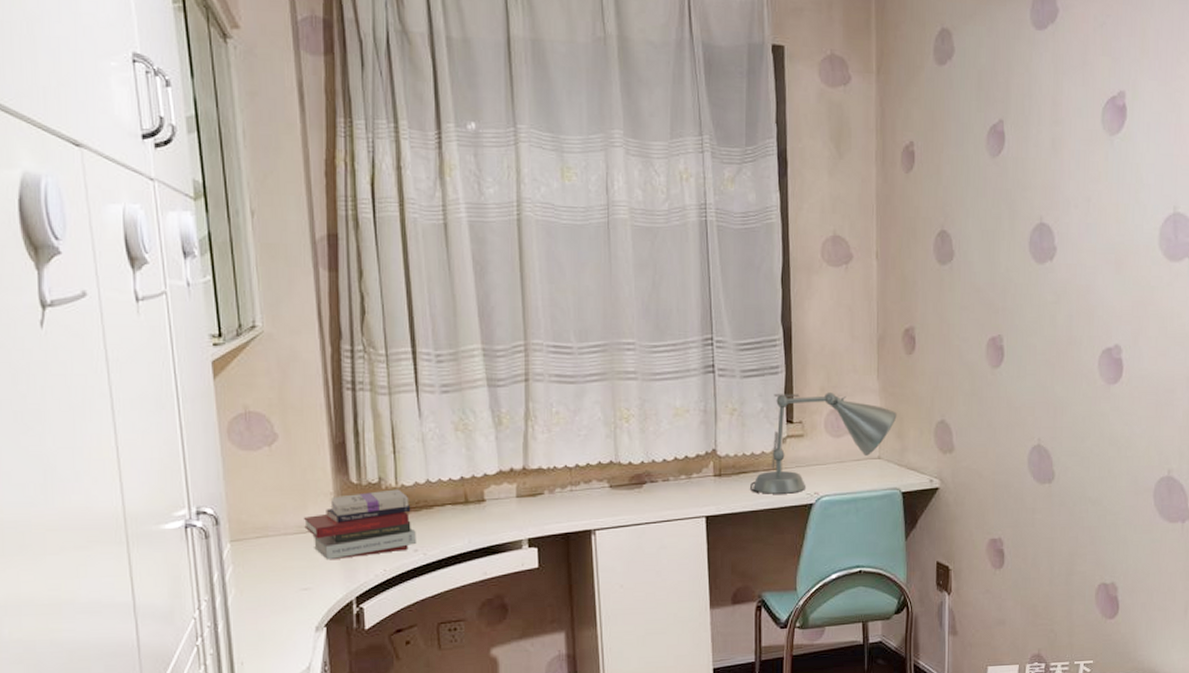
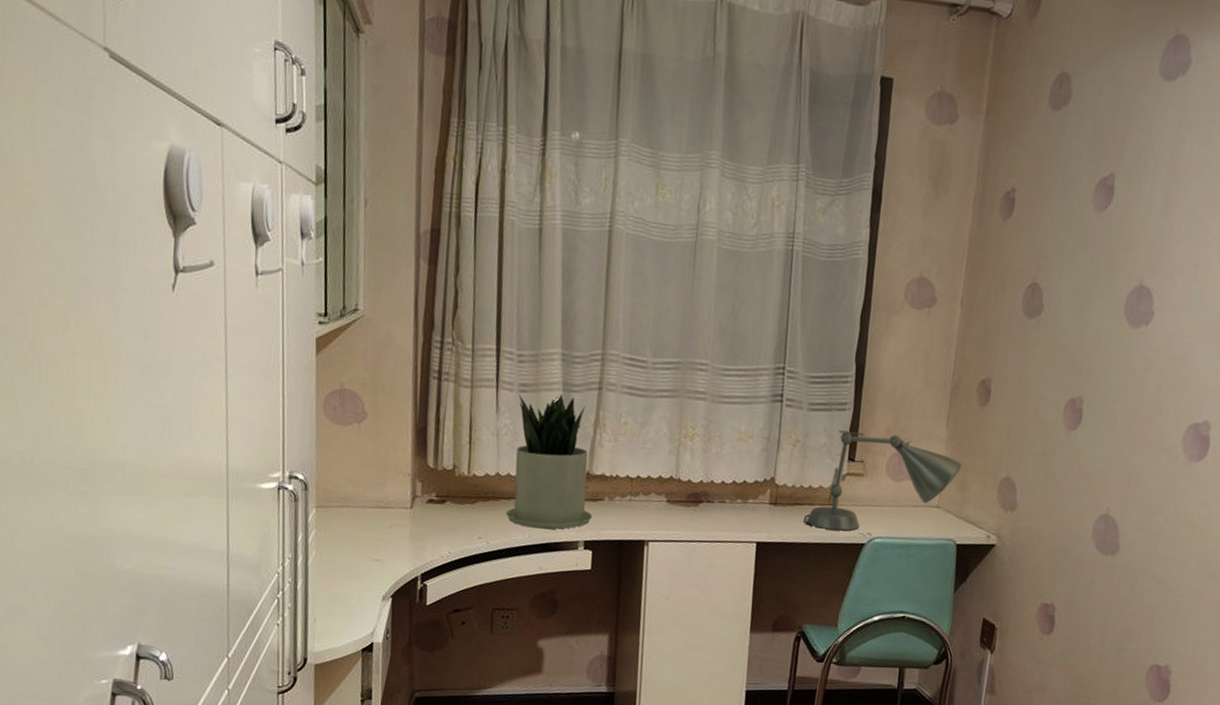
books: present [304,489,416,561] -> none [382,477,482,537]
planter: none [441,390,534,533] -> present [505,394,593,529]

